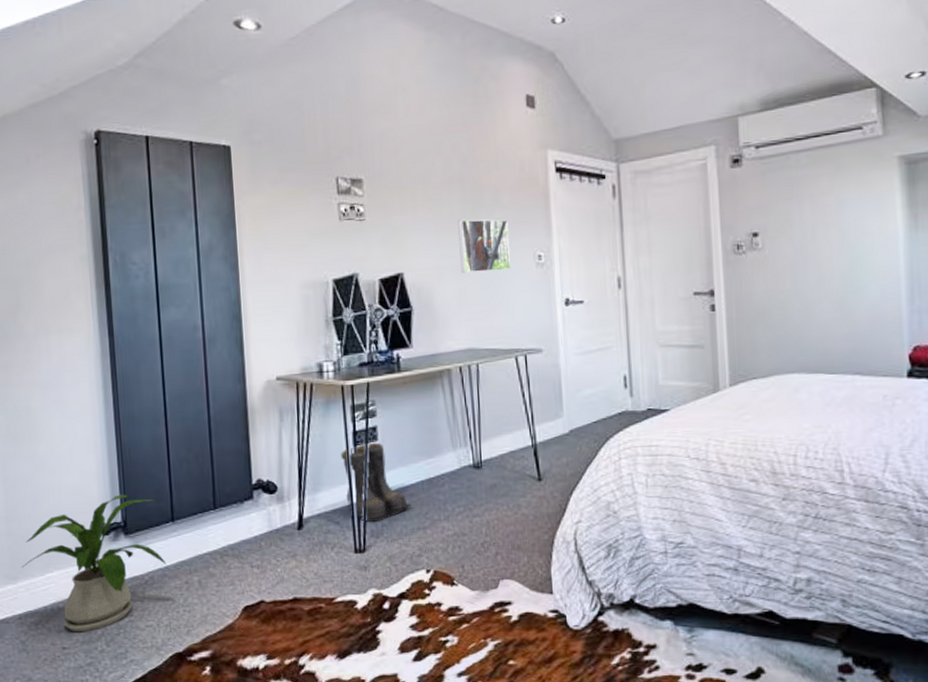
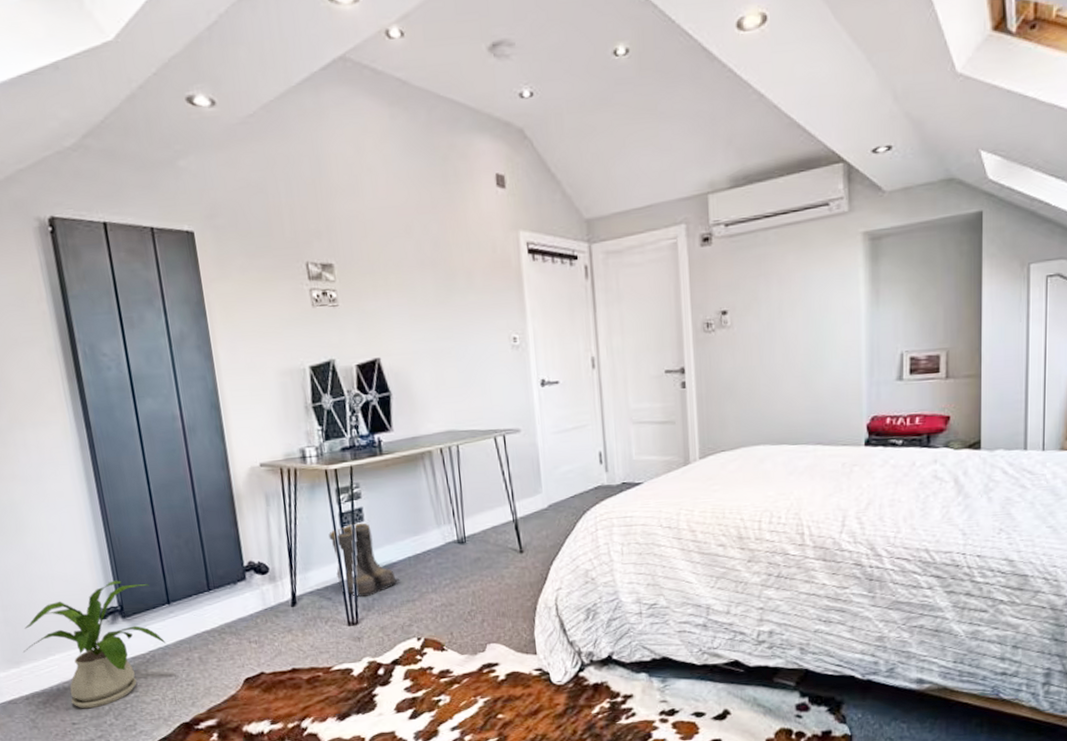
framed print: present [458,219,512,273] -> none [432,302,488,357]

